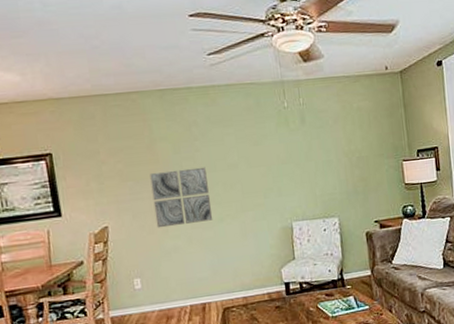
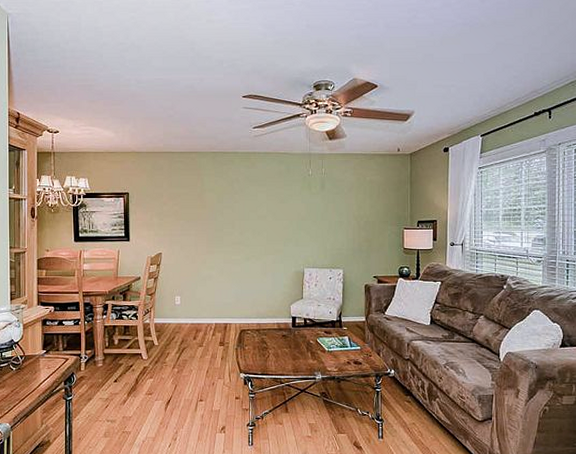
wall art: present [150,167,213,228] -> none [198,215,242,259]

